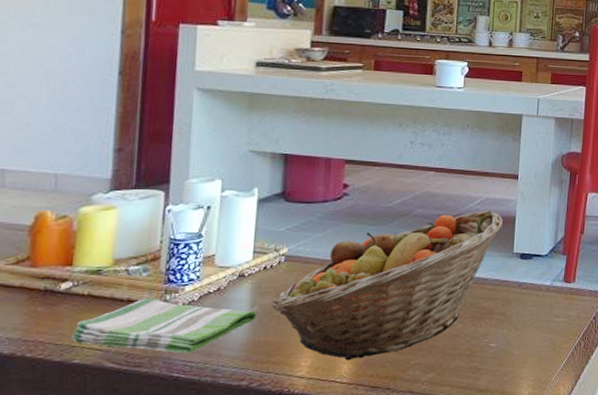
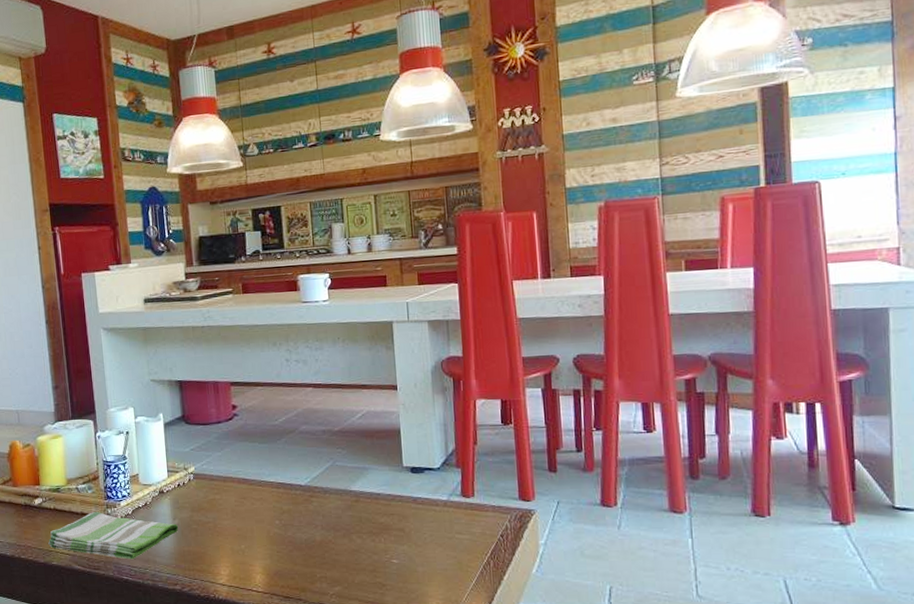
fruit basket: present [271,211,504,361] -> none [188,424,388,571]

